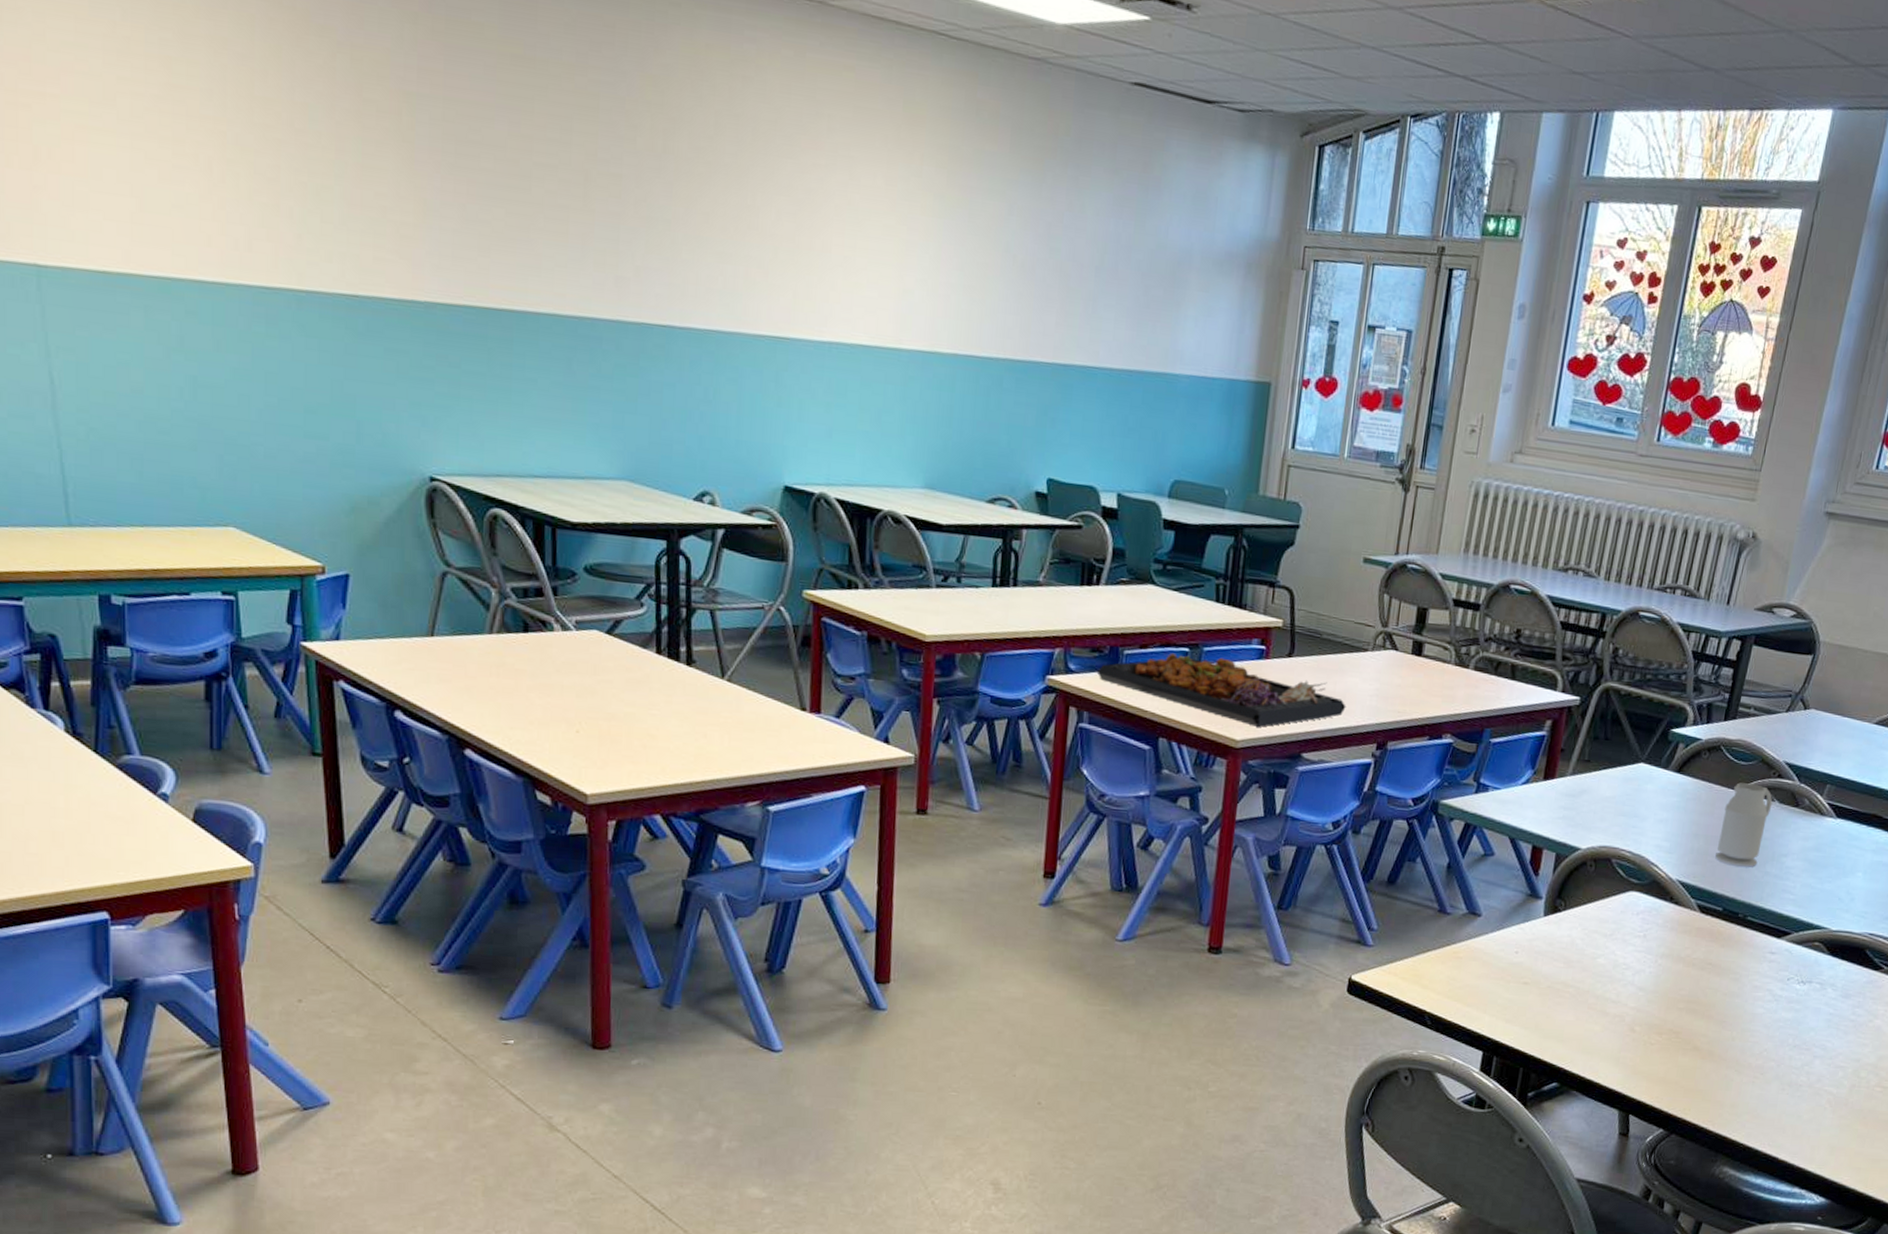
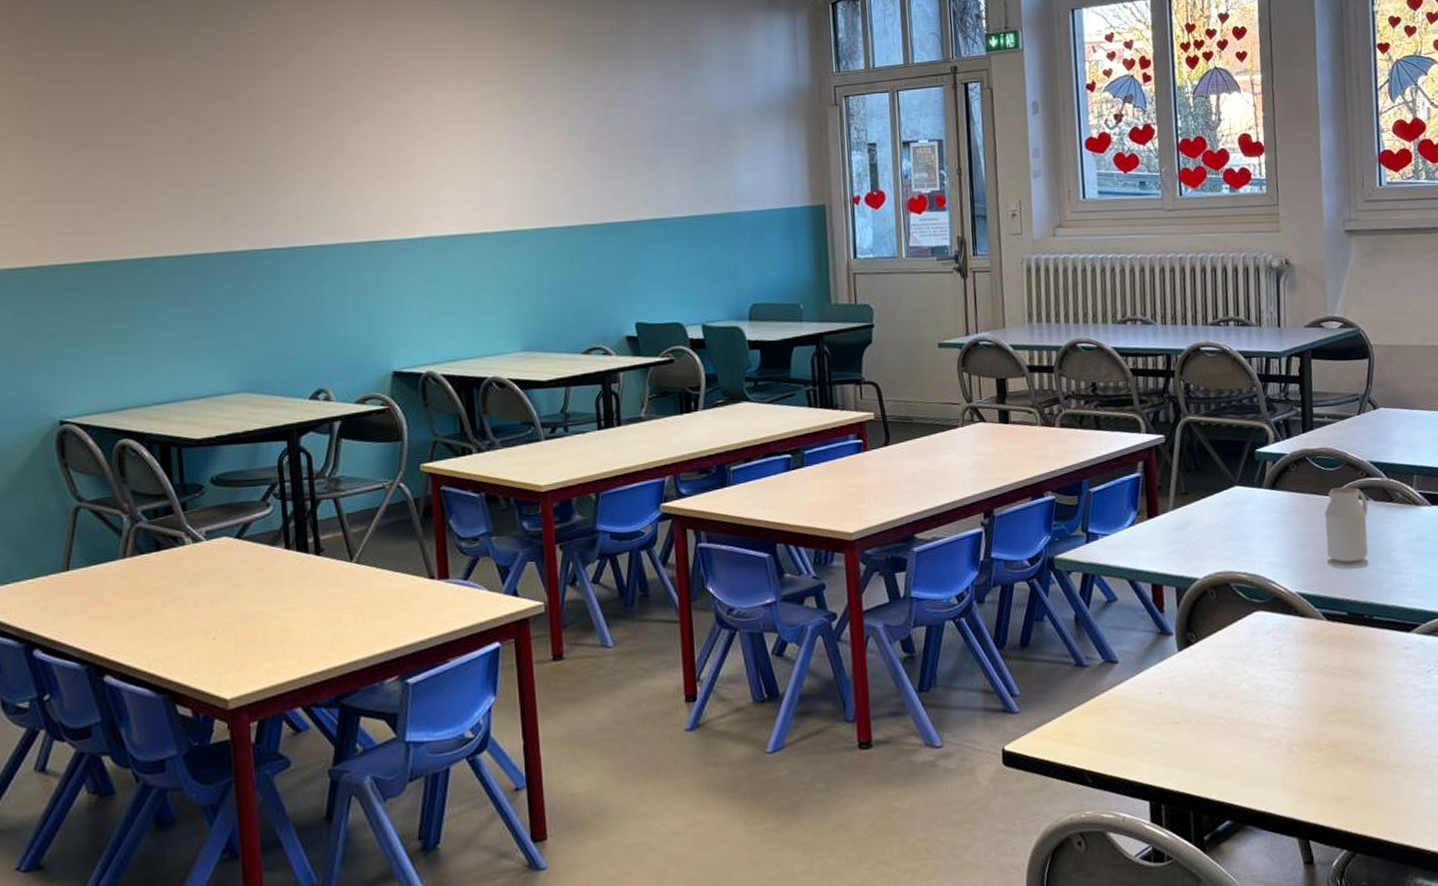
food tray: present [1096,652,1346,727] -> none [707,457,948,517]

